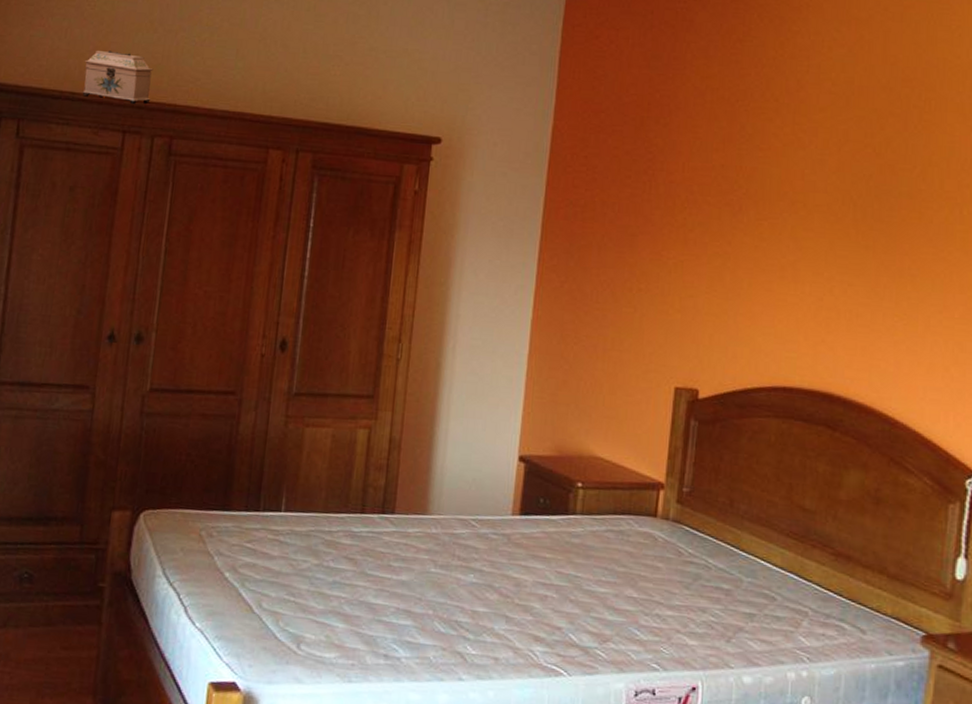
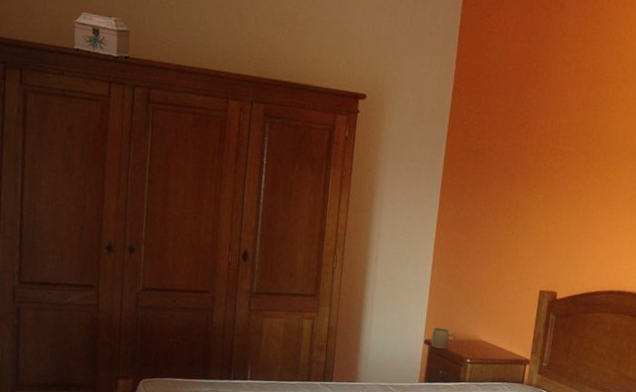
mug: none [527,439,562,470] -> present [430,327,456,350]

